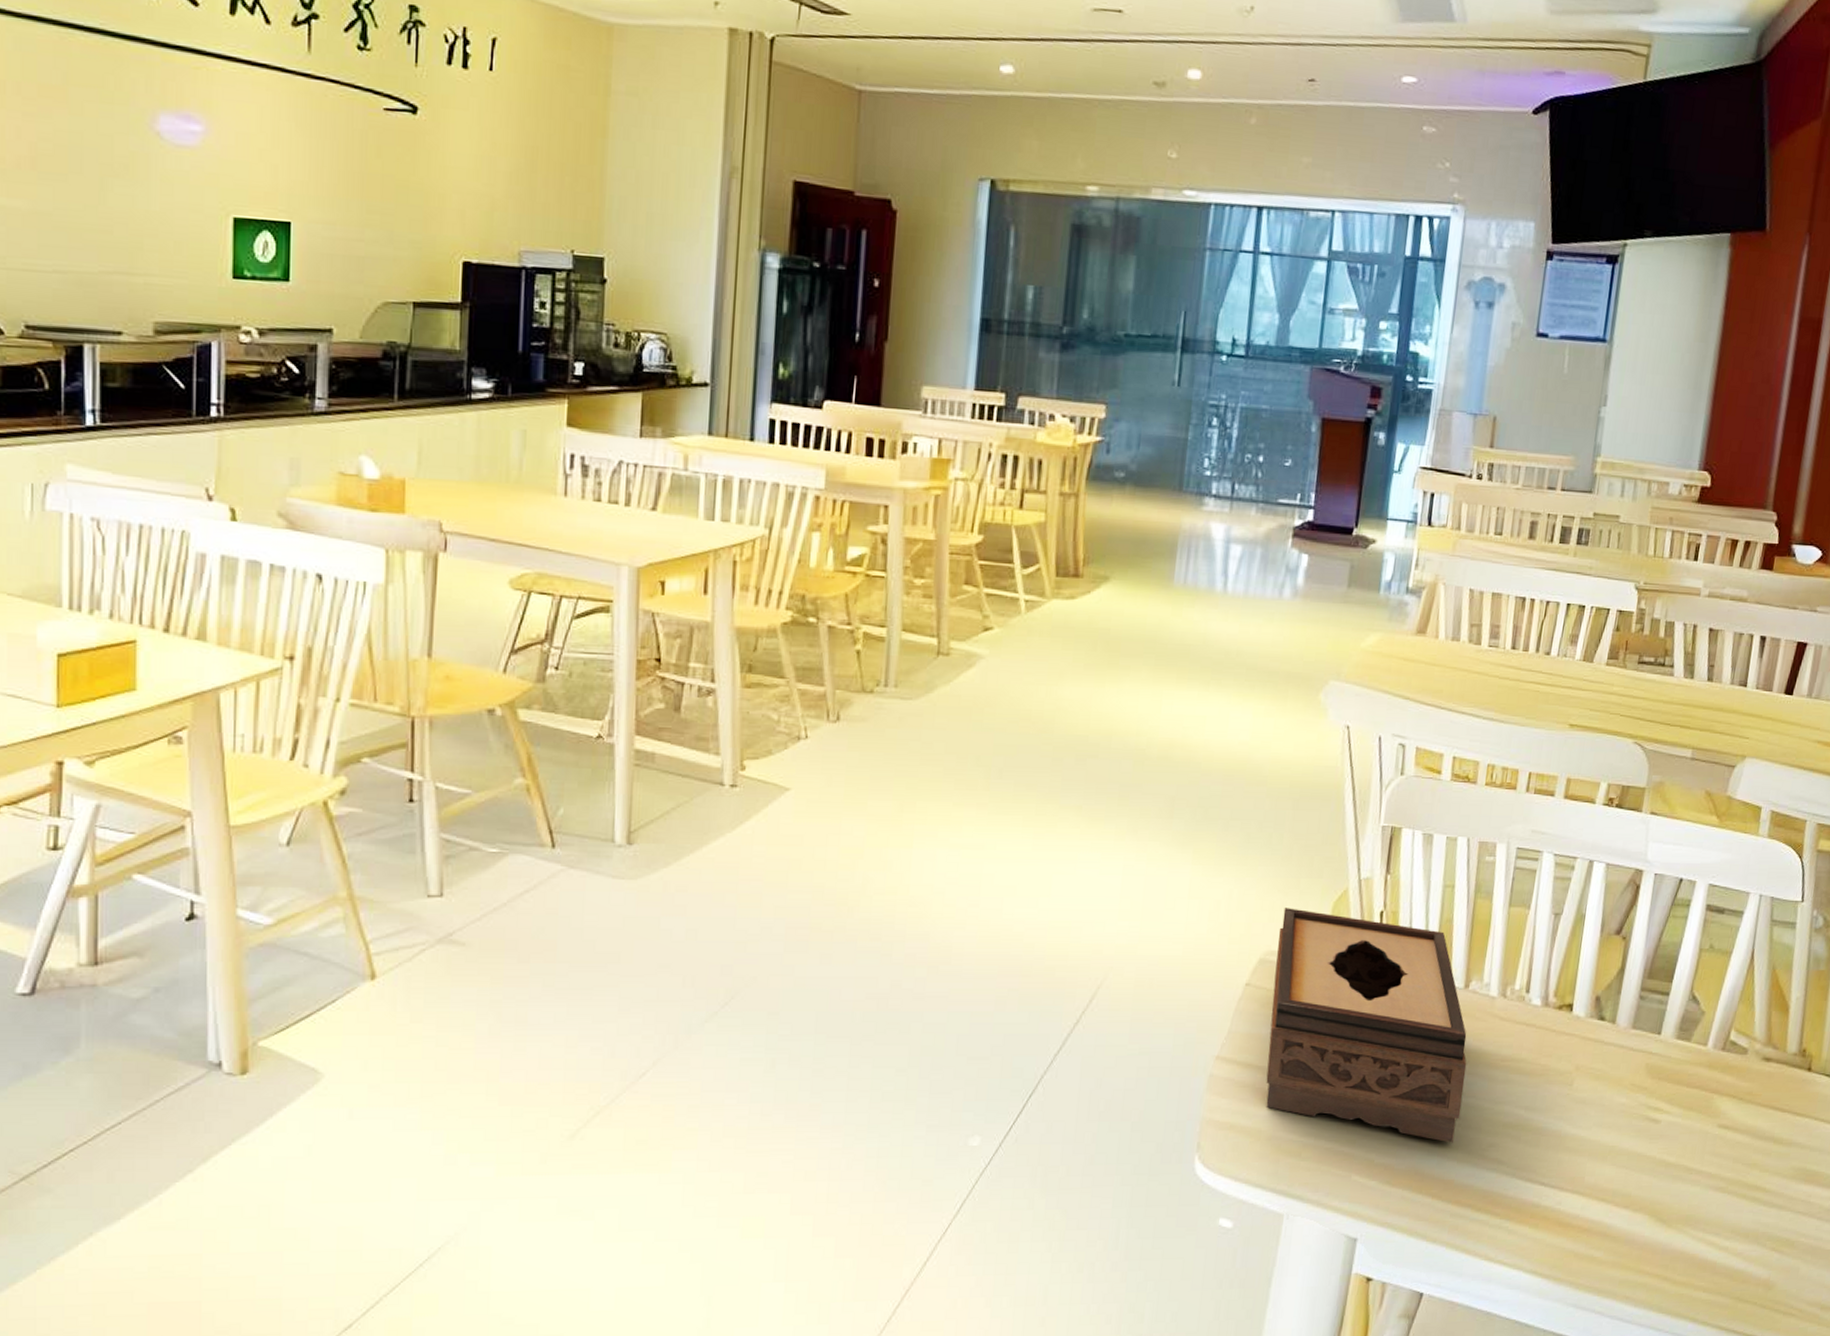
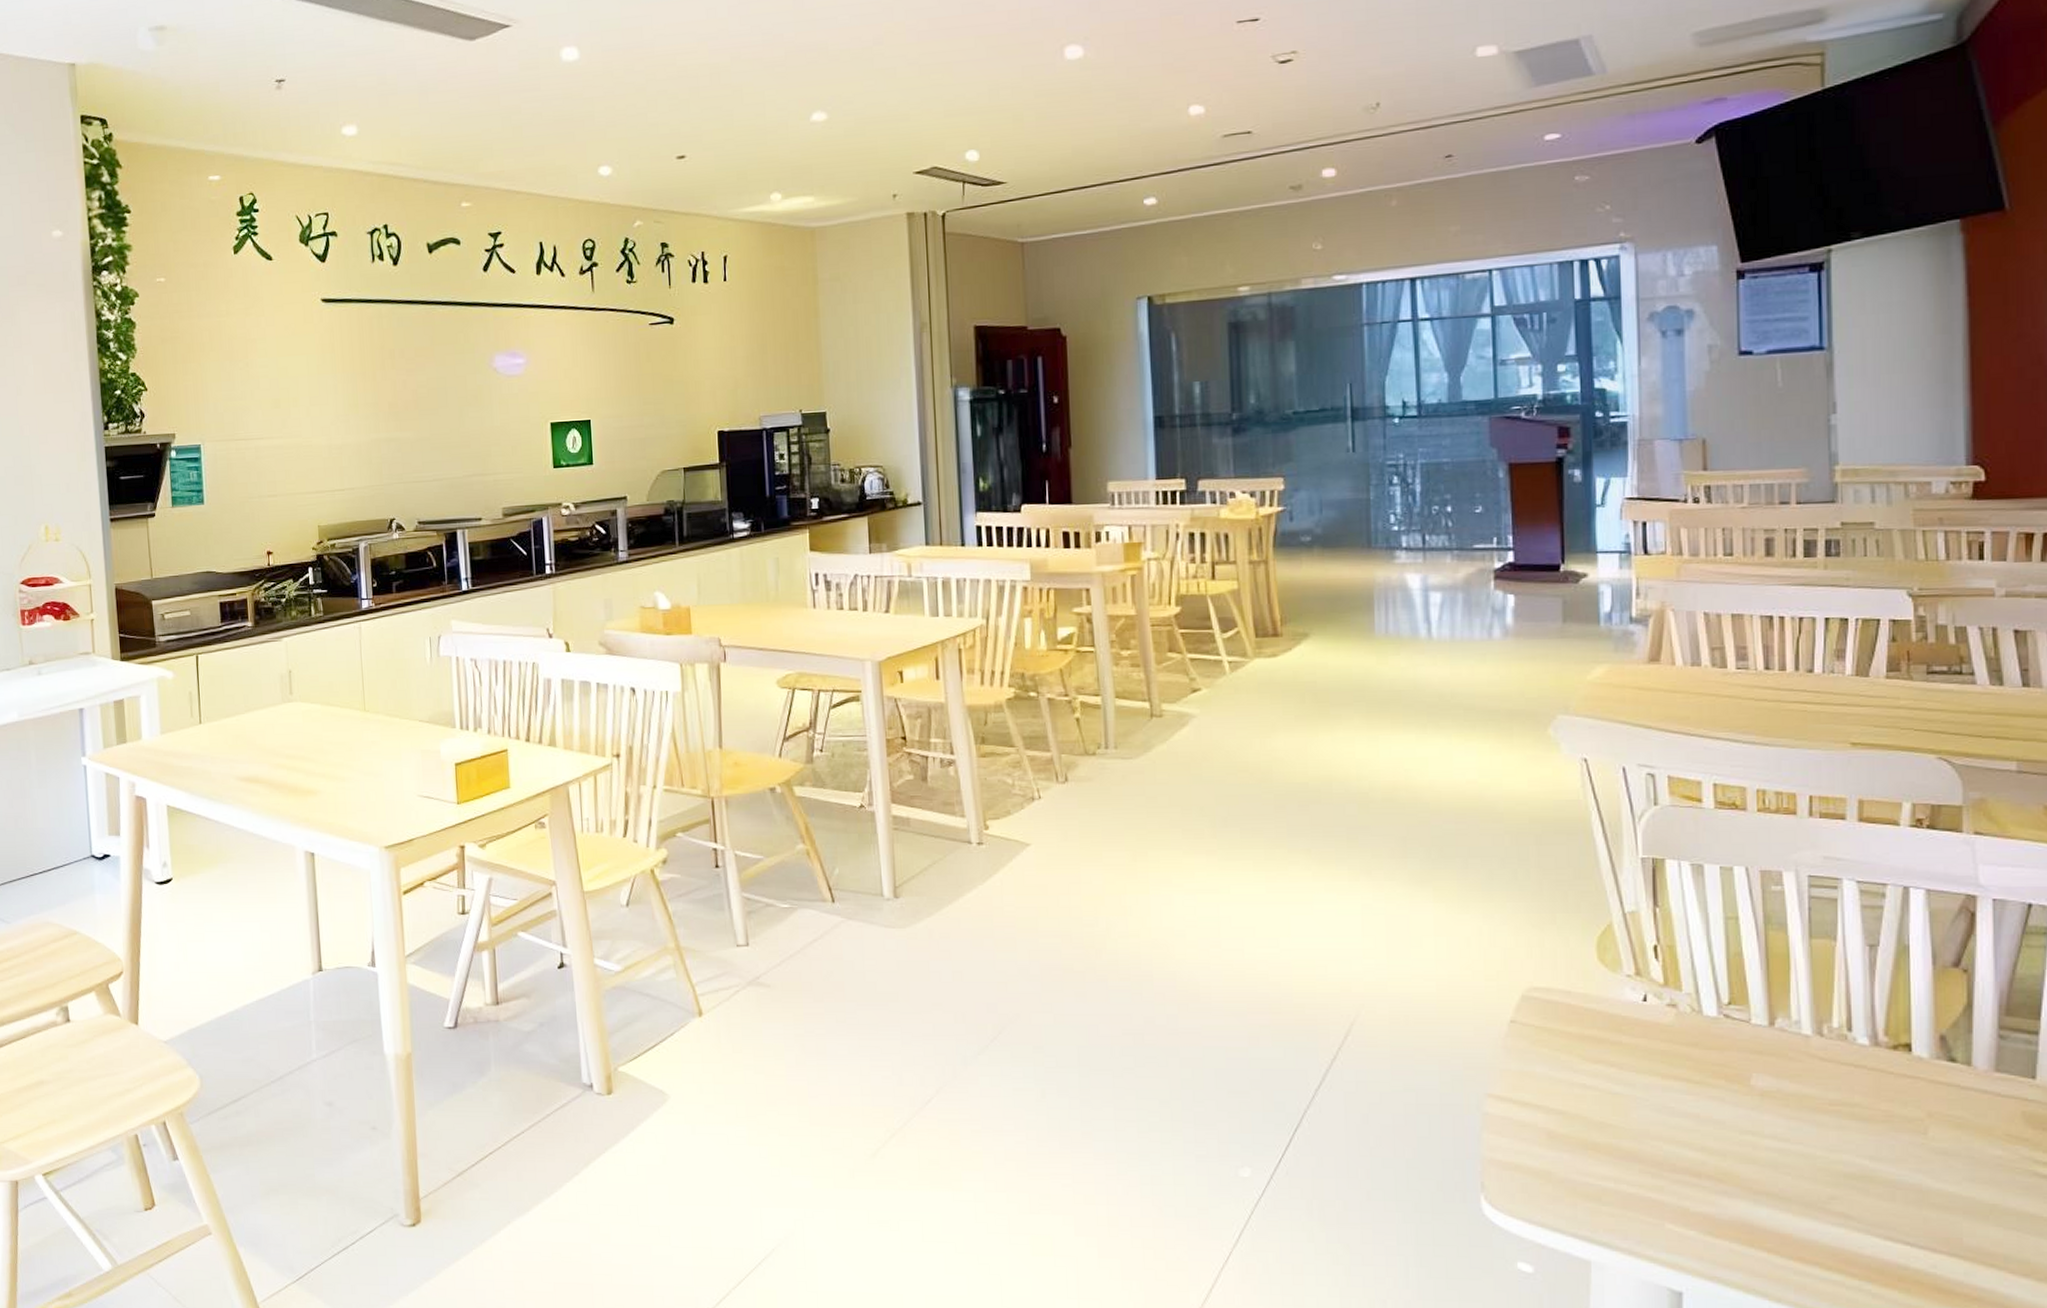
tissue box: present [1266,908,1467,1143] -> none [1539,943,1788,1193]

